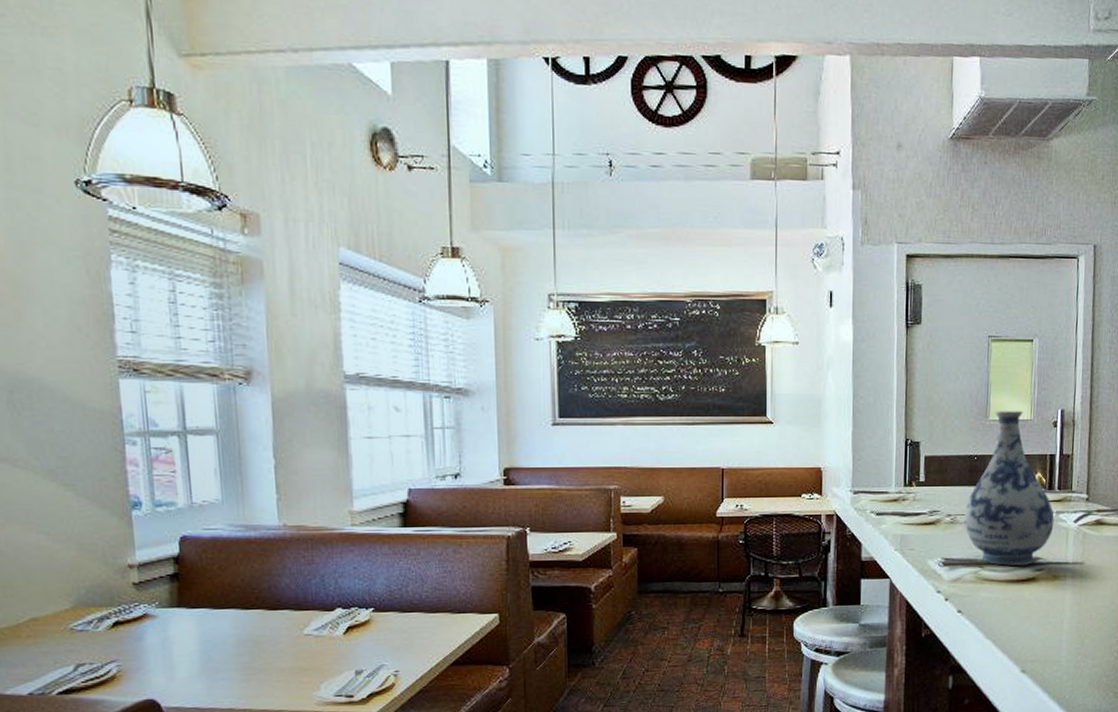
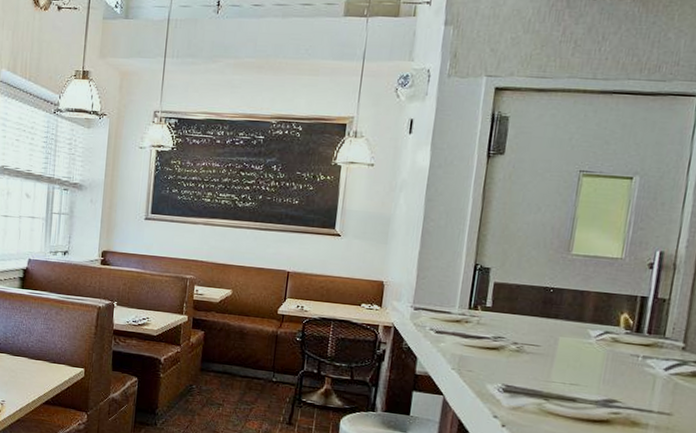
vase: present [963,411,1054,566] -> none [531,246,640,406]

